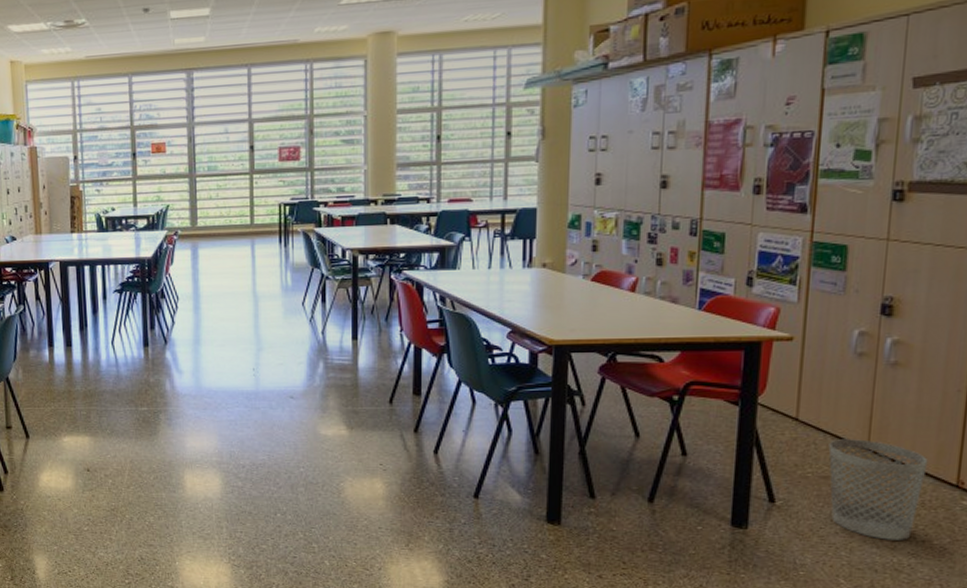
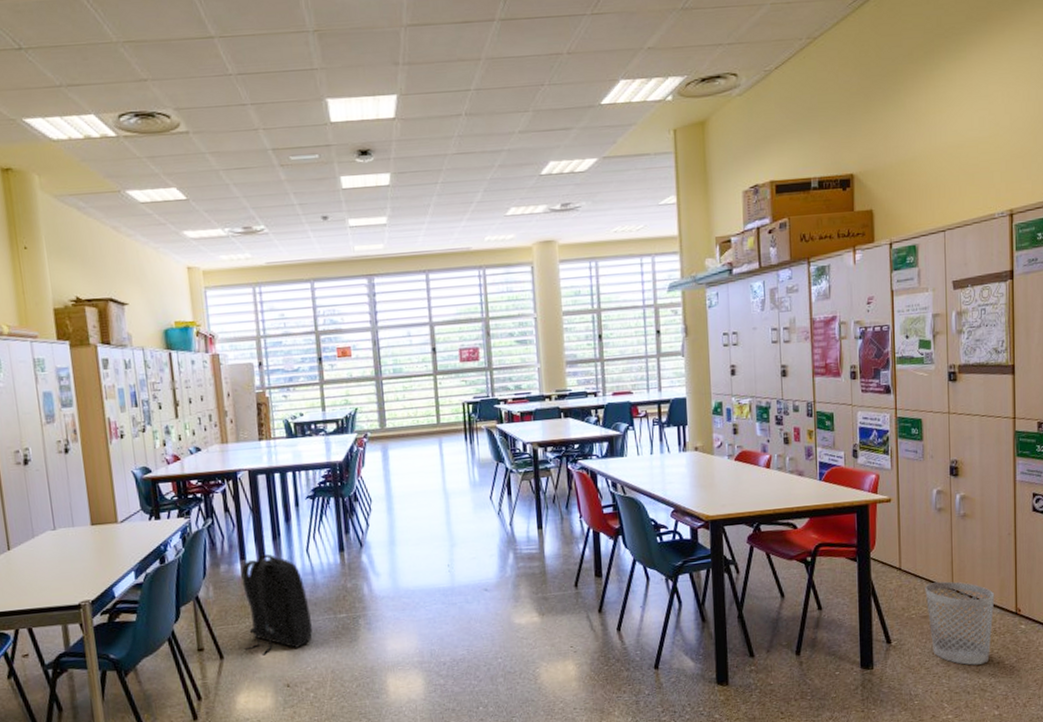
backpack: none [48,343,114,439] -> present [241,553,313,656]

